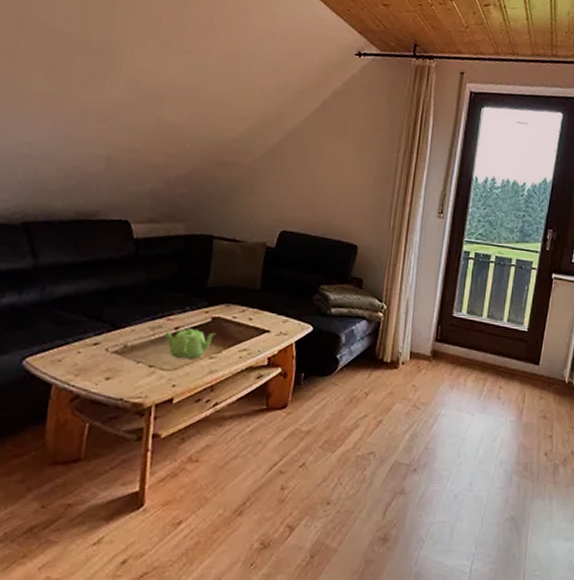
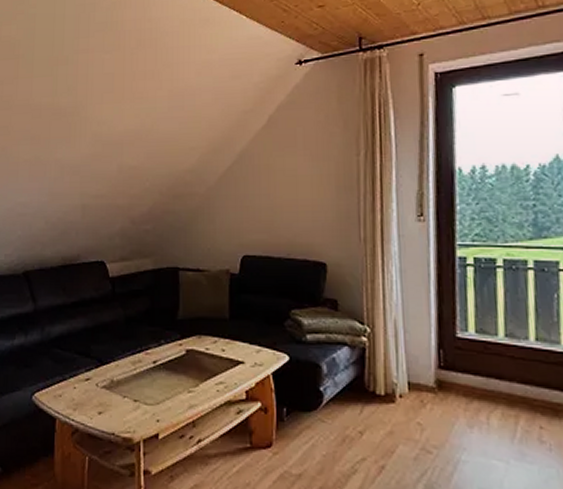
teapot: present [165,328,217,360] -> none [145,362,192,394]

